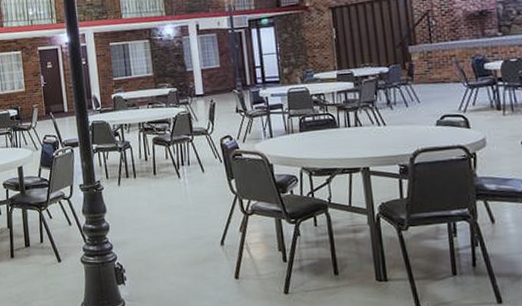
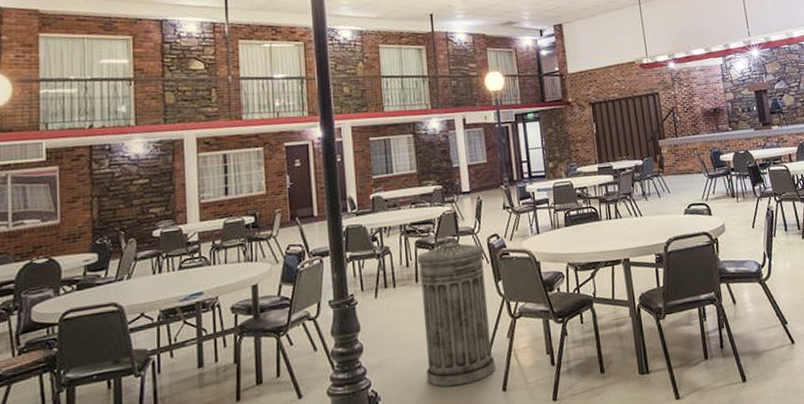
trash can: none [154,137,228,269] -> present [417,238,496,387]

